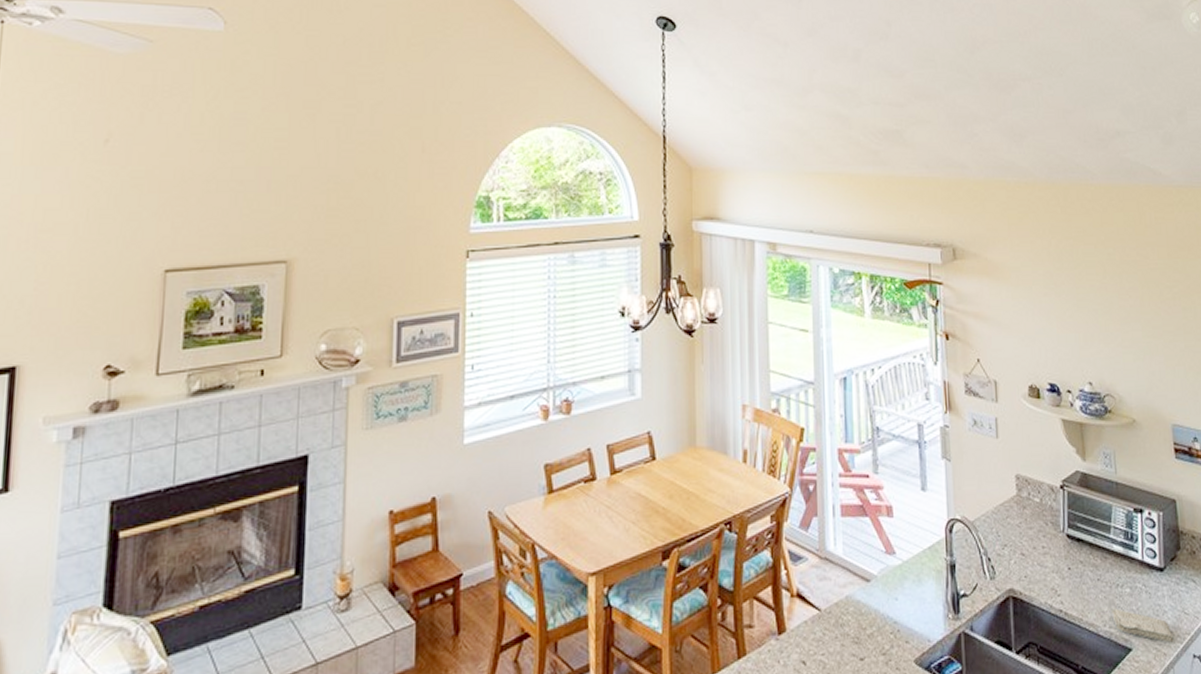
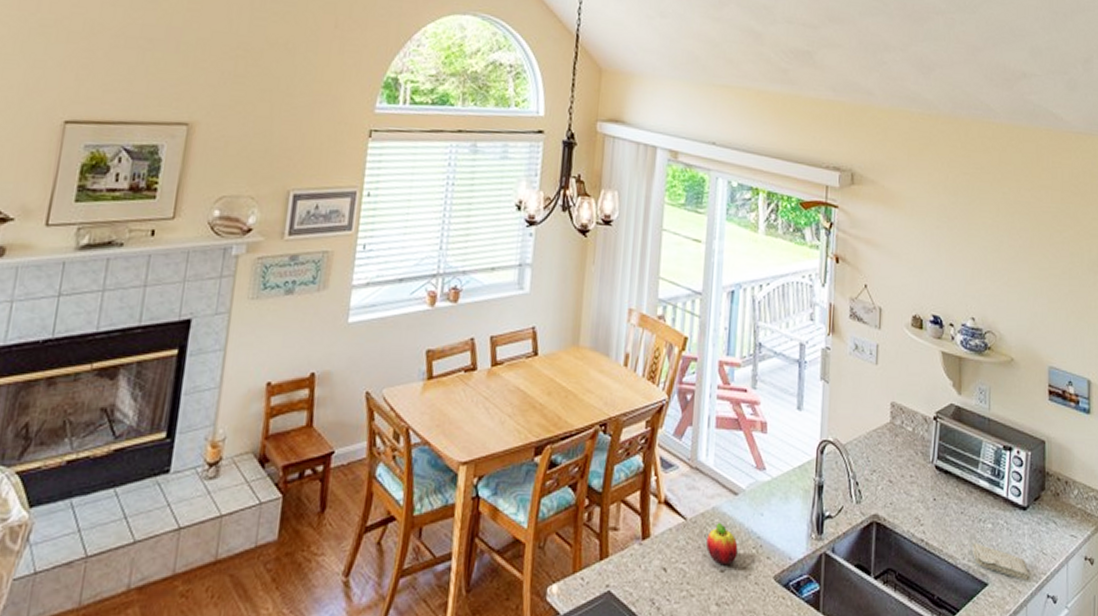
fruit: none [843,611,876,654] -> present [706,523,738,566]

